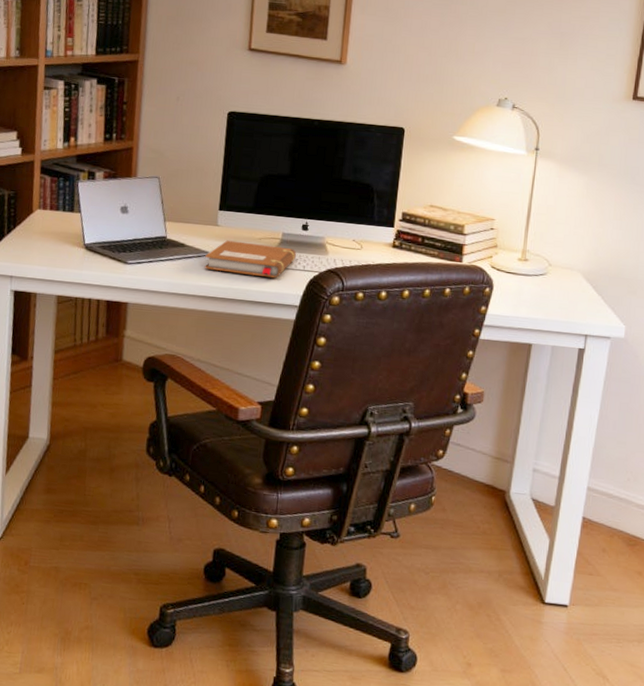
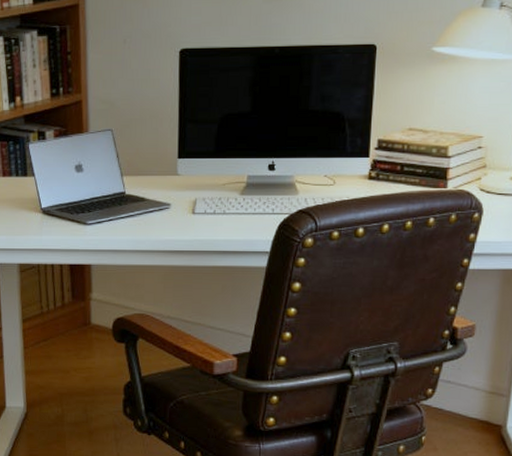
notebook: present [204,240,296,279] -> none [167,189,263,225]

